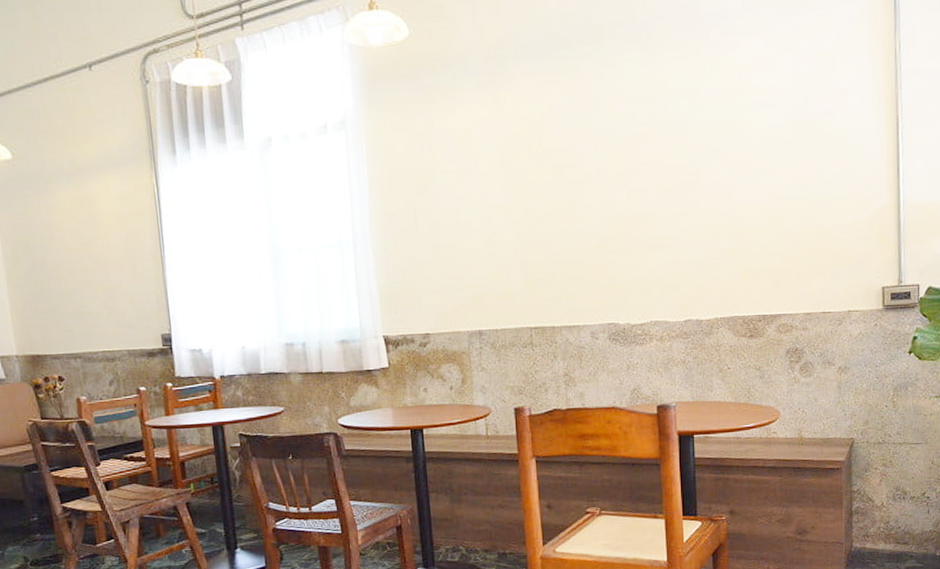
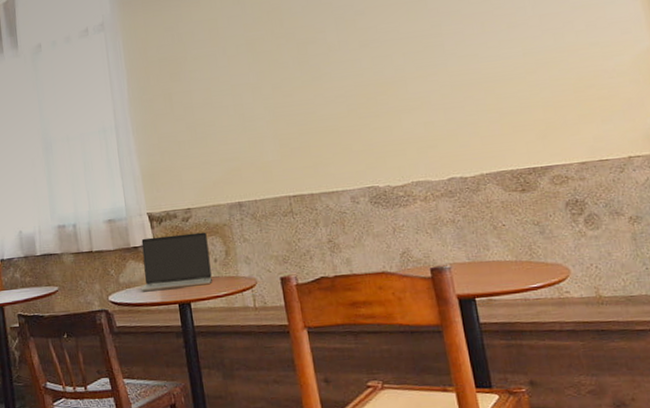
laptop: none [372,359,446,415] -> present [140,232,212,291]

